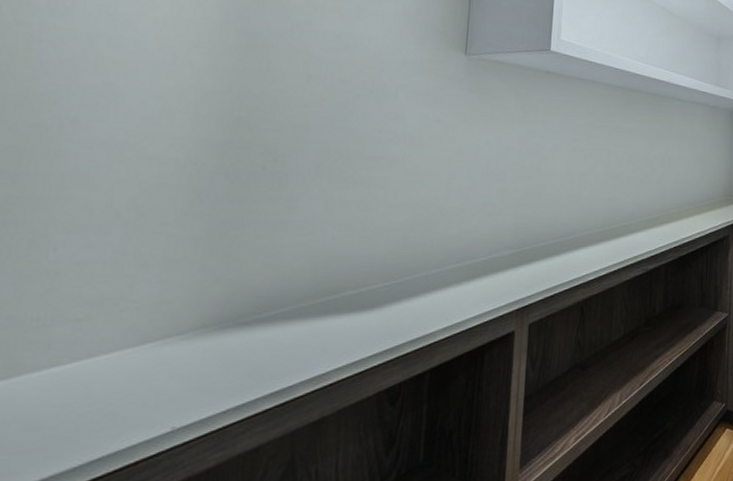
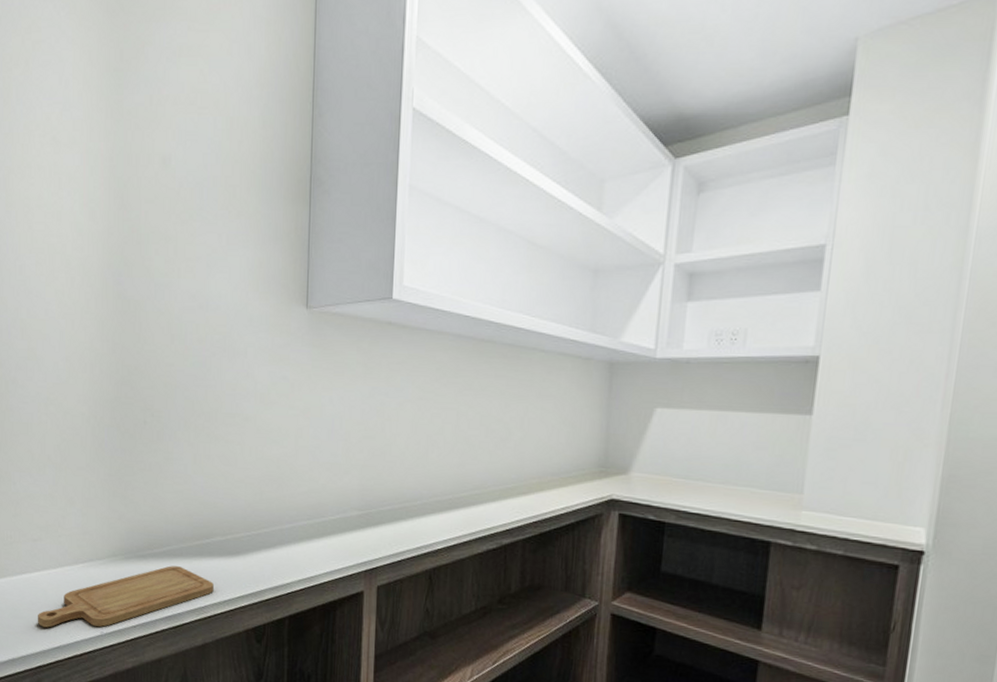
chopping board: none [68,330,340,436] -> present [38,565,214,628]

